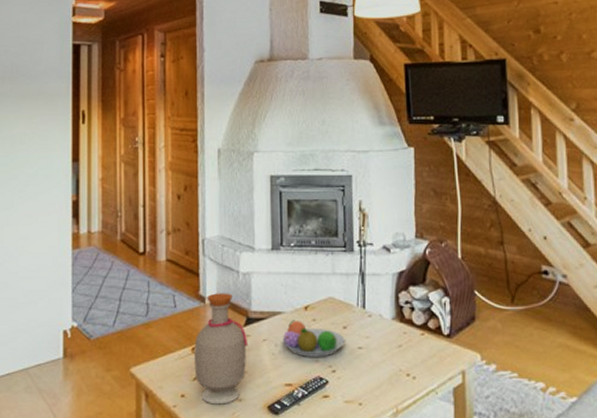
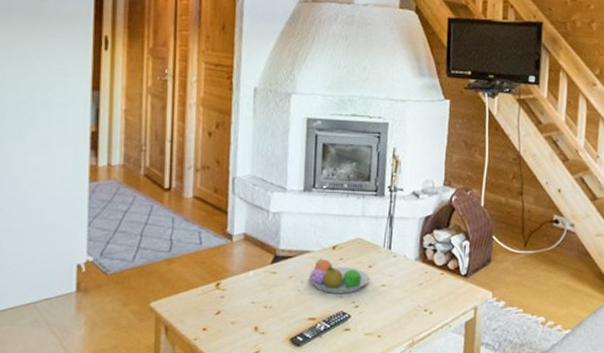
bottle: present [194,293,248,405] -> none [218,231,275,337]

